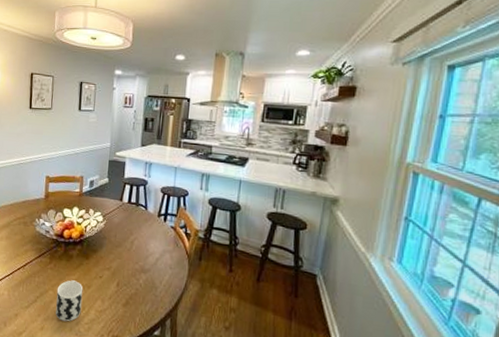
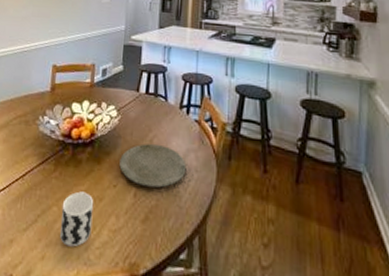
plate: none [105,244,162,280] -> present [119,143,187,188]

